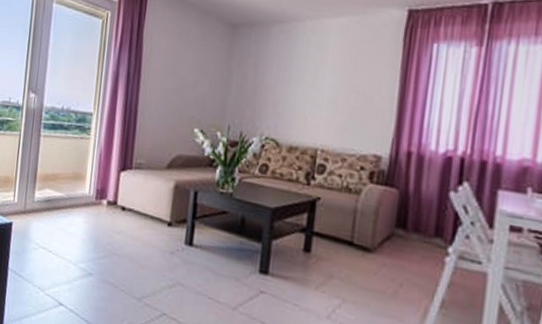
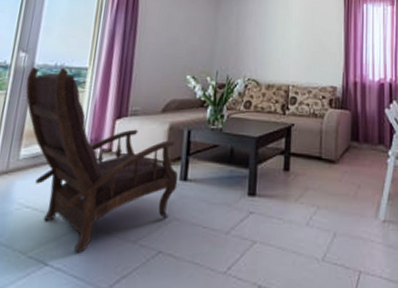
armchair: none [36,109,184,299] -> present [25,67,179,252]

